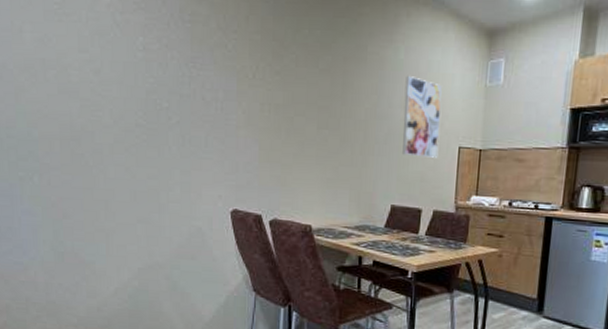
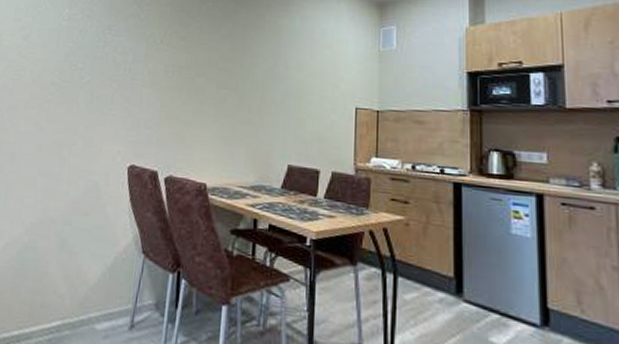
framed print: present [402,76,442,158] -> none [299,42,336,118]

